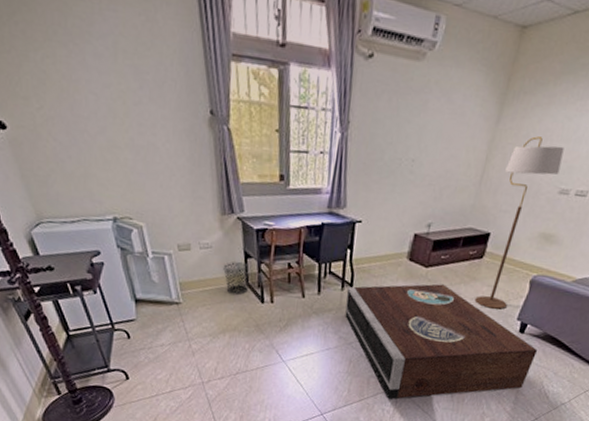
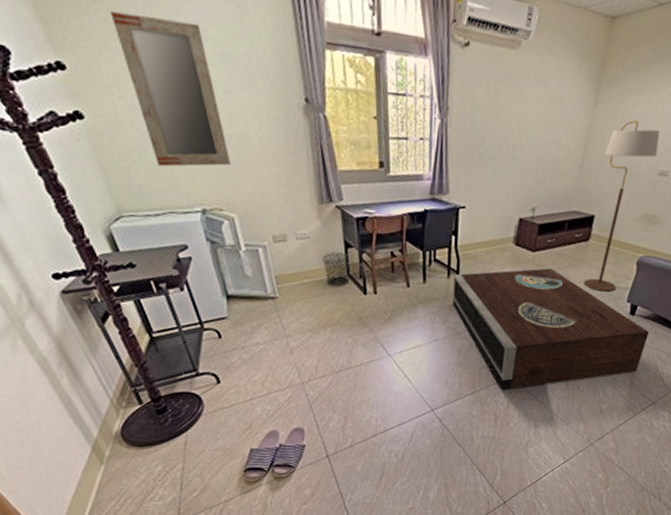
home mirror: none [29,22,140,176] -> present [111,10,231,167]

